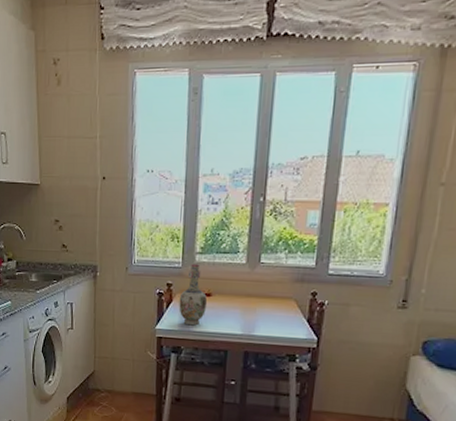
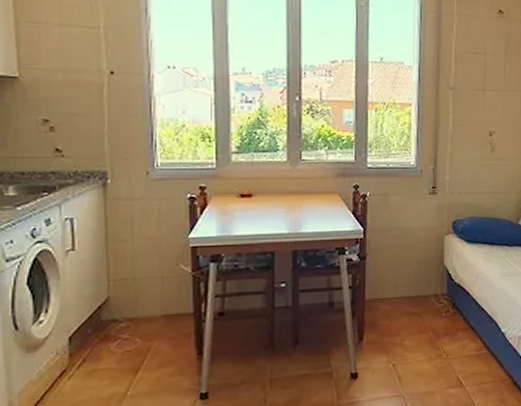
vase: present [179,262,207,326] -> none [215,162,247,230]

